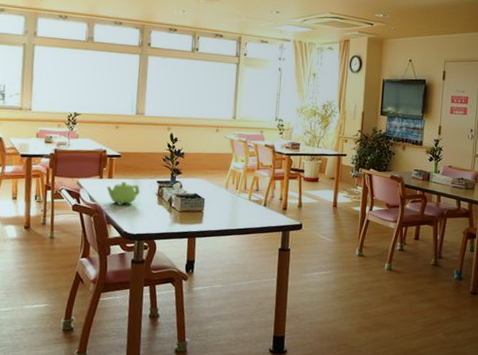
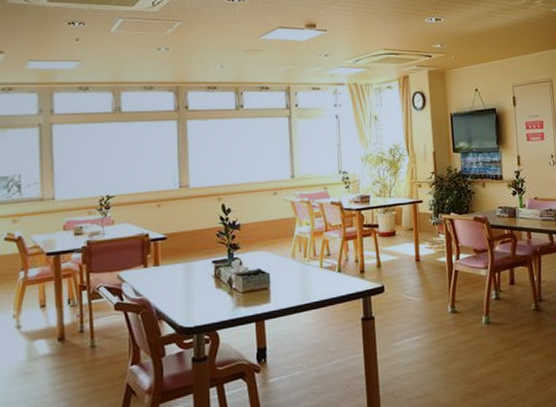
teapot: present [106,182,140,205] -> none [153,267,193,296]

